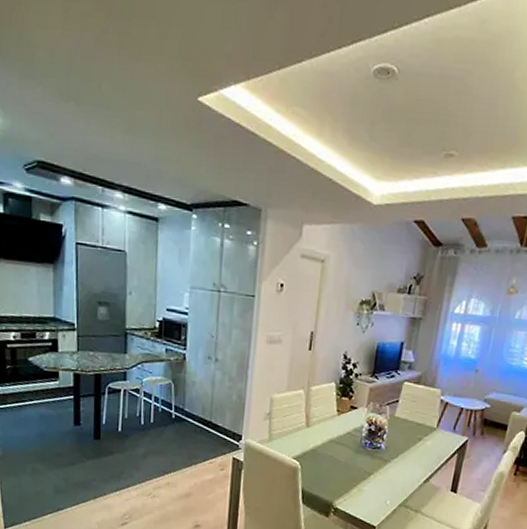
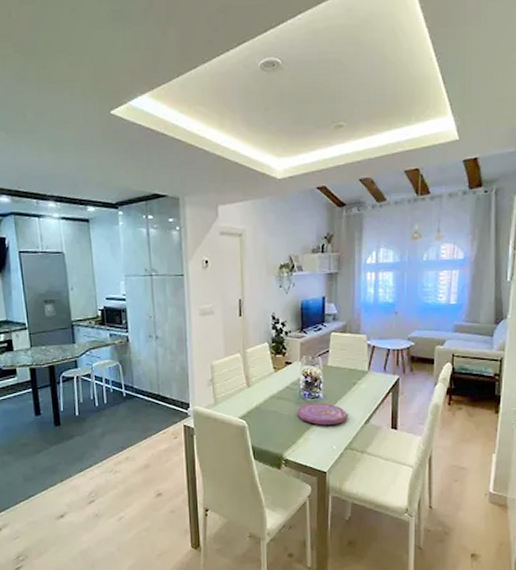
plate: none [354,452,408,479] -> present [297,402,348,426]

